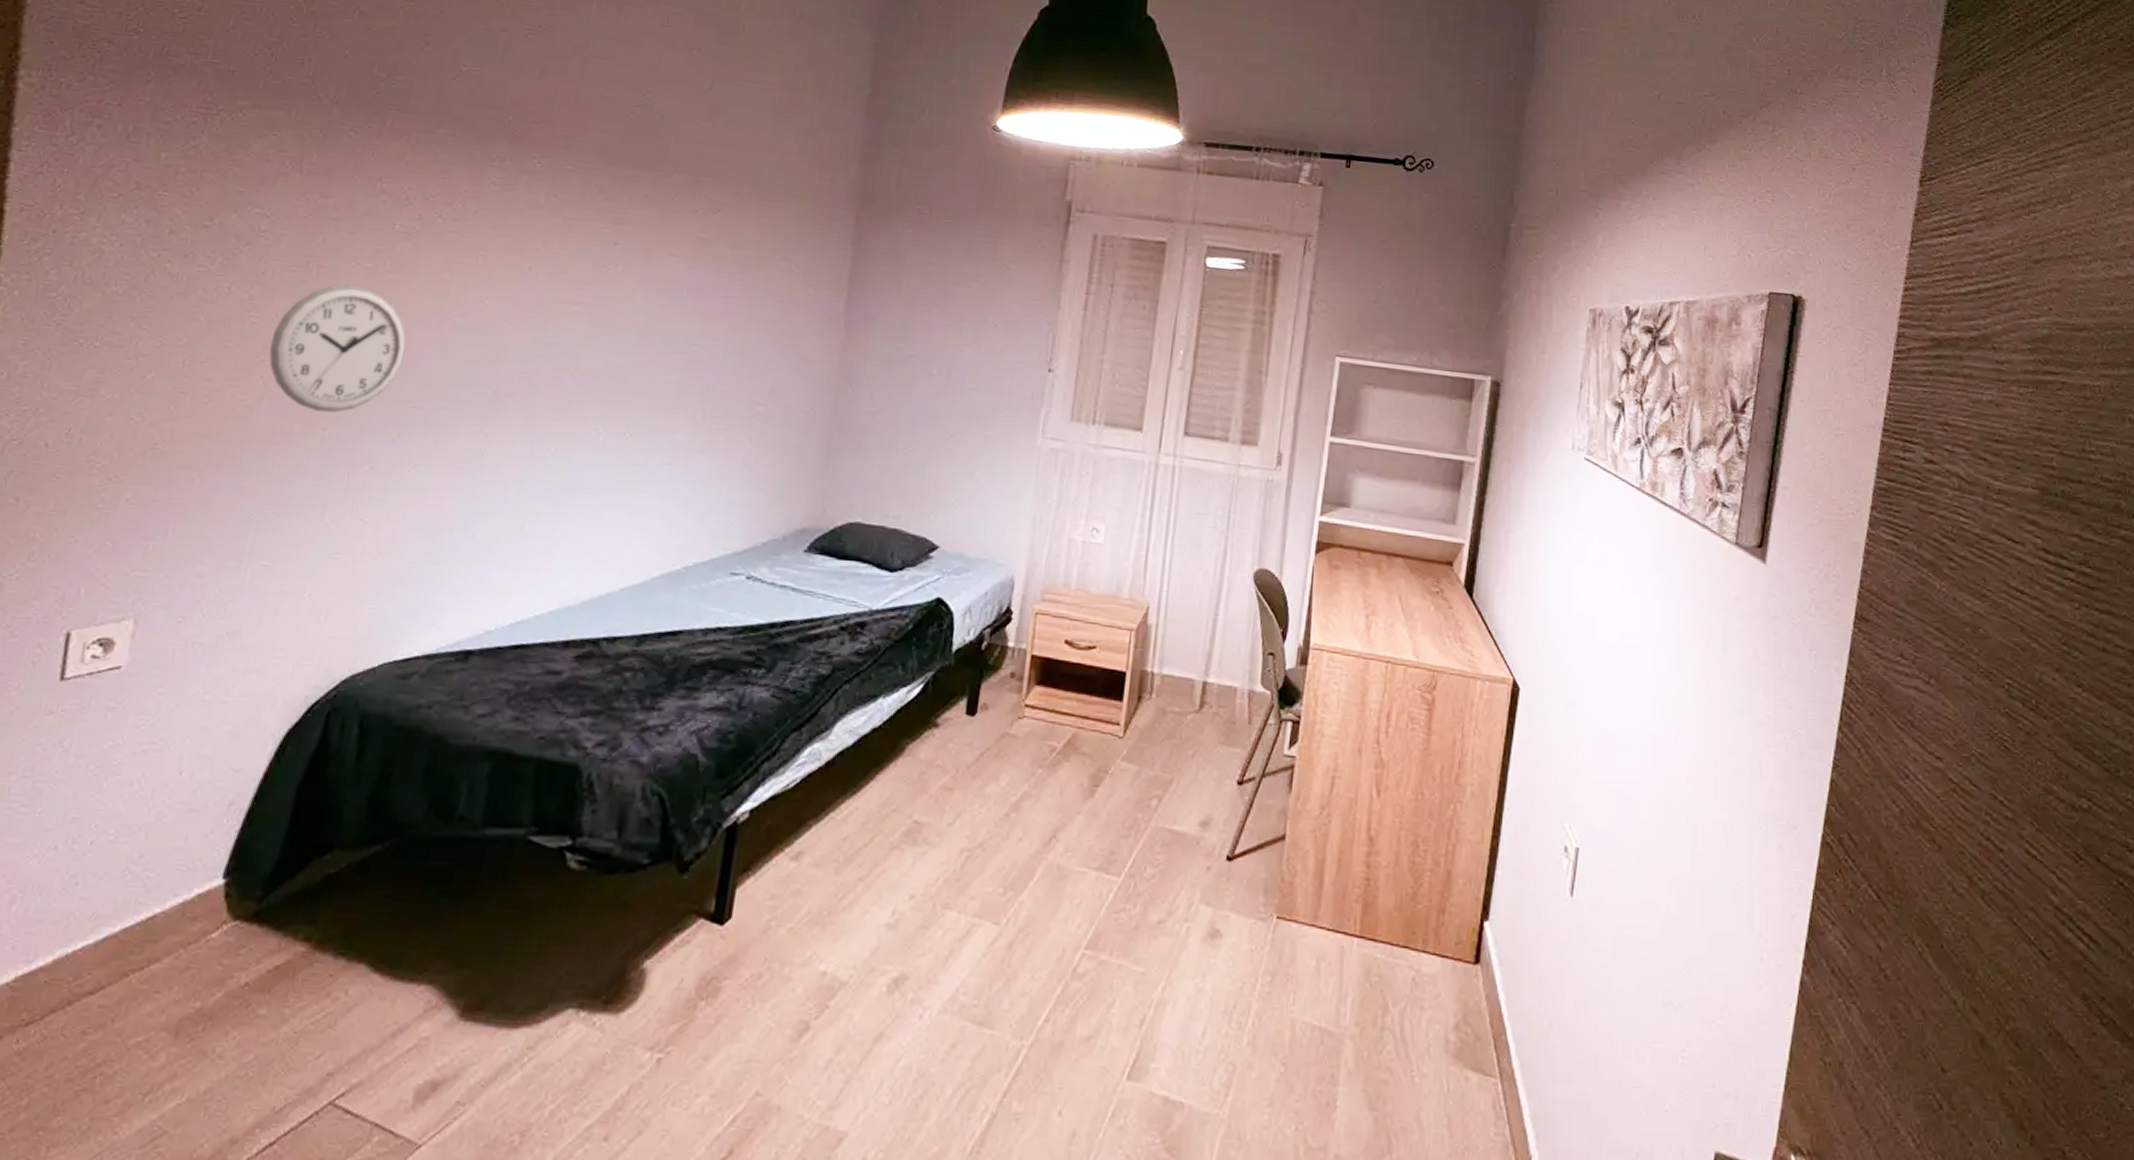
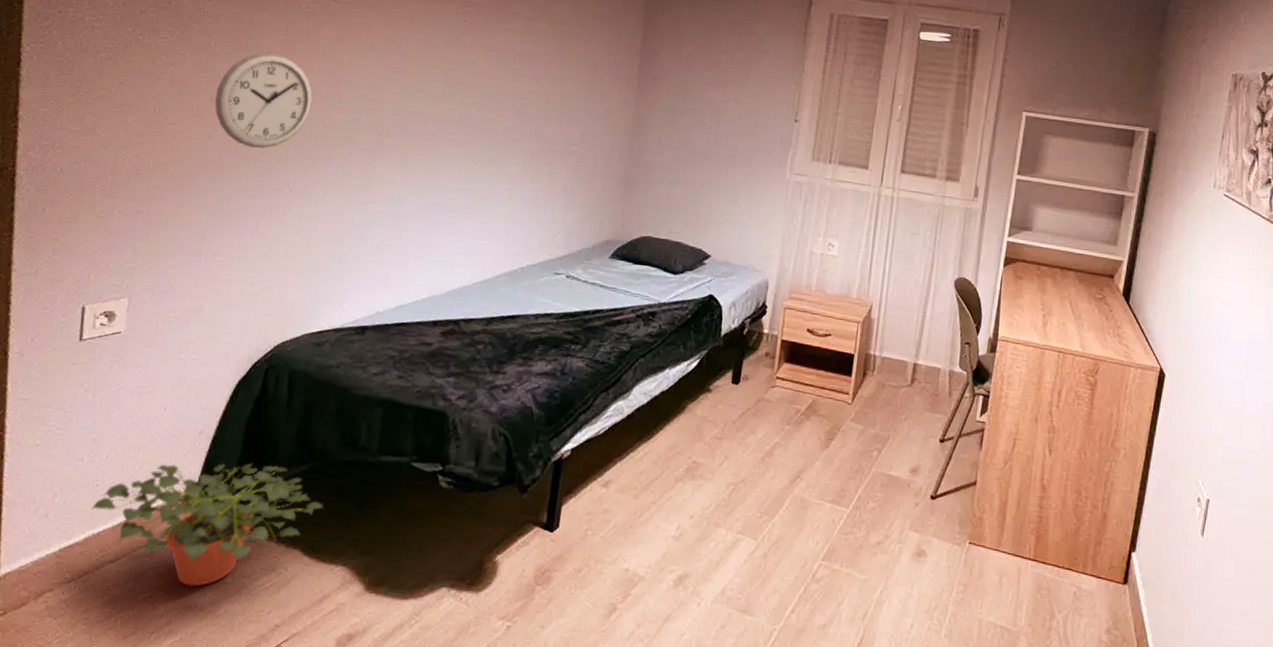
potted plant: none [64,844,404,1023] -> present [90,463,324,587]

